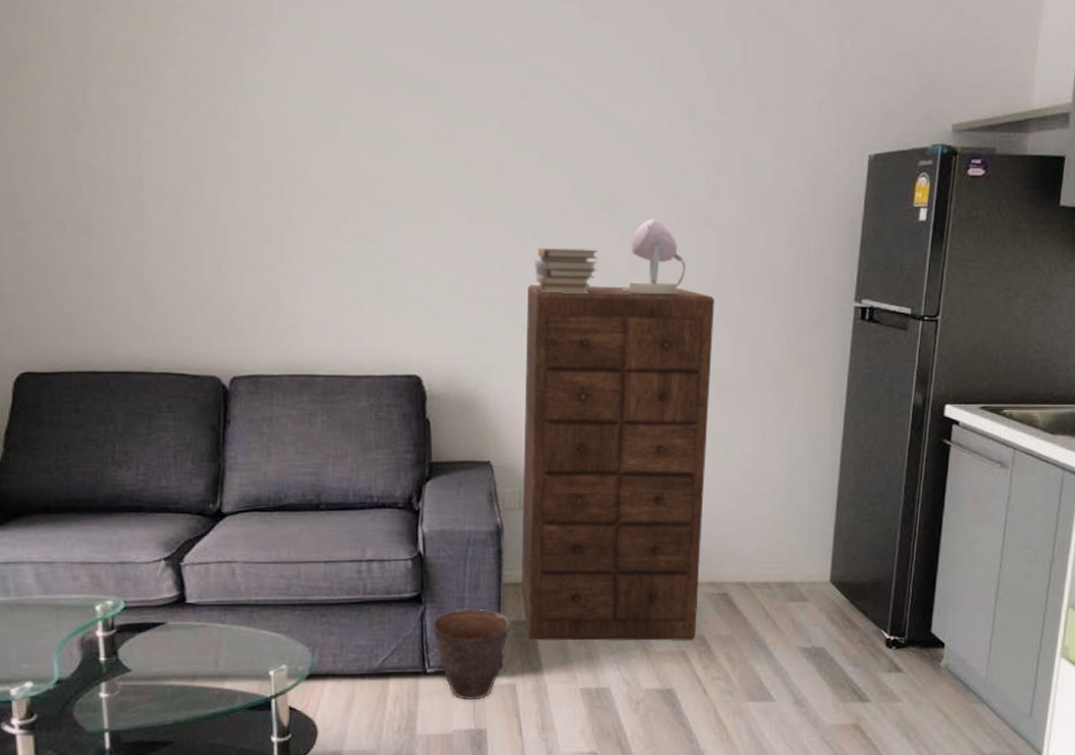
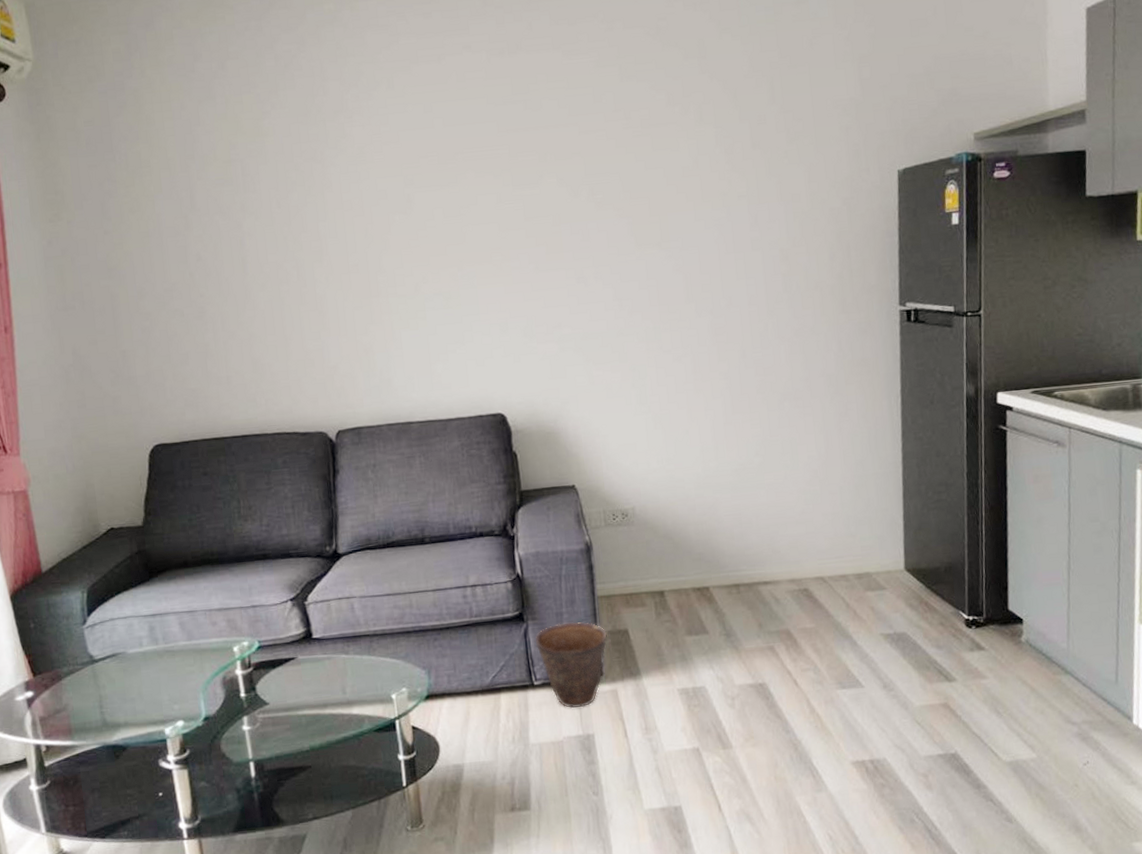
dresser: present [521,285,715,641] -> none [594,310,782,648]
book stack: present [535,247,598,293] -> none [598,283,656,328]
table lamp: present [622,217,686,295] -> none [681,249,738,320]

